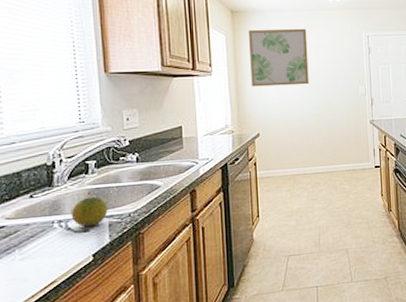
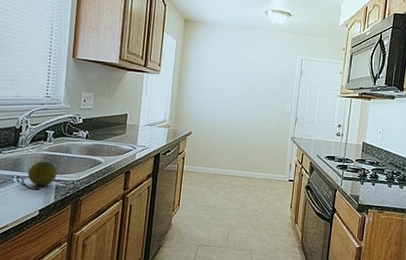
wall art: present [249,28,309,87] -> none [192,39,248,95]

